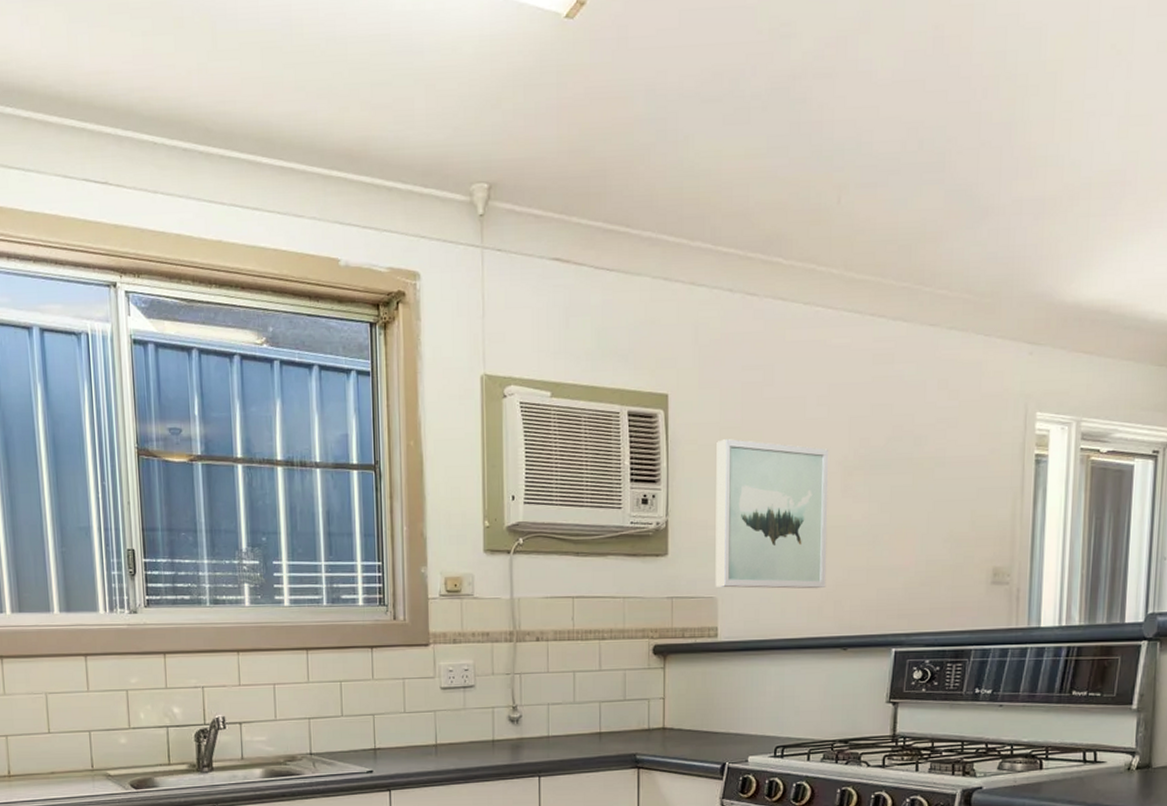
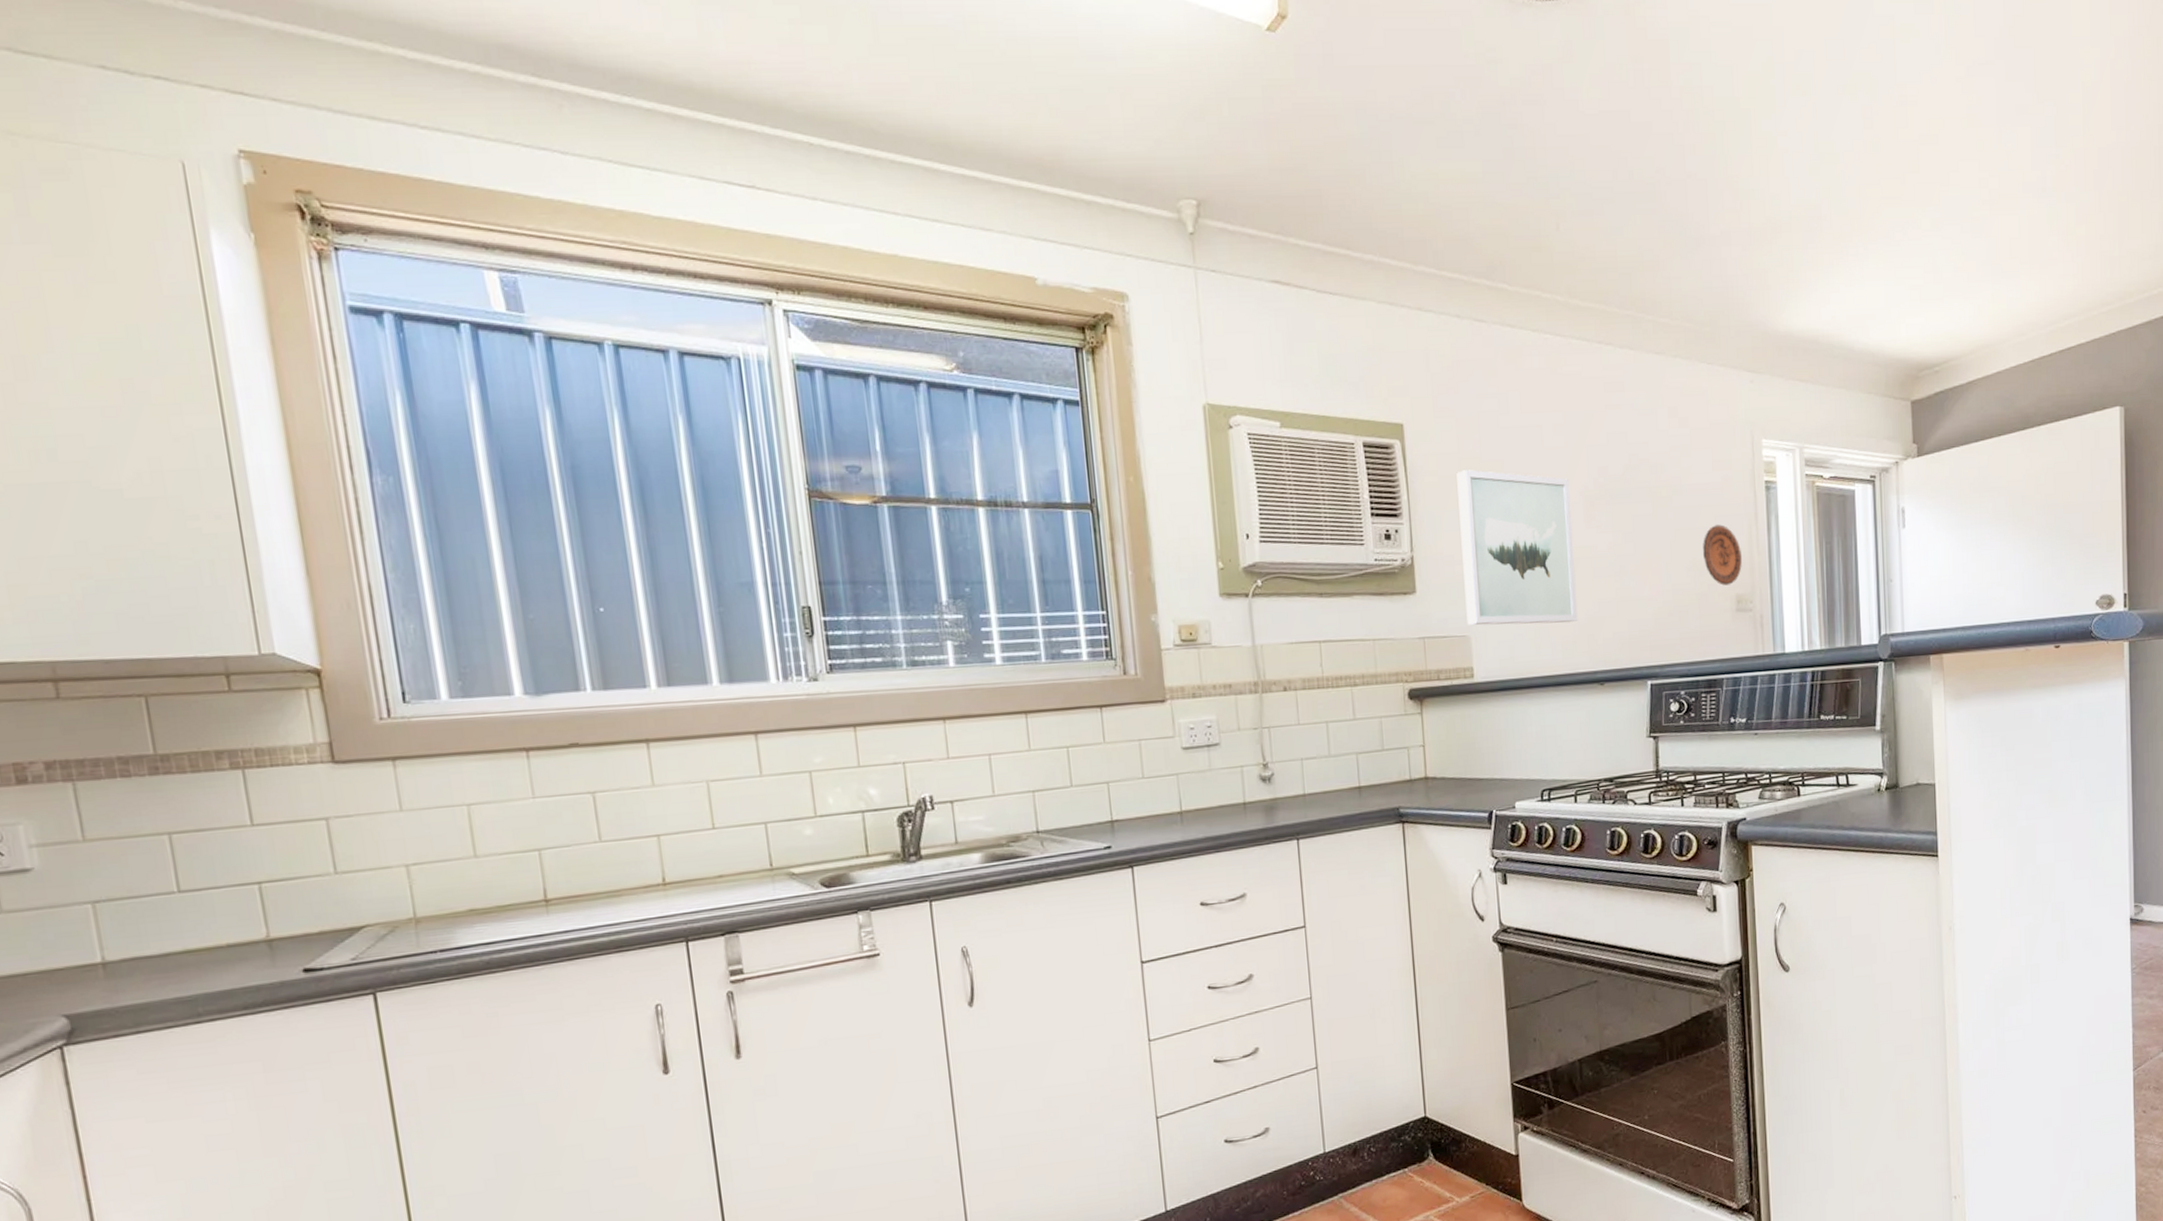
decorative plate: none [962,497,1003,558] -> present [1703,524,1742,586]

